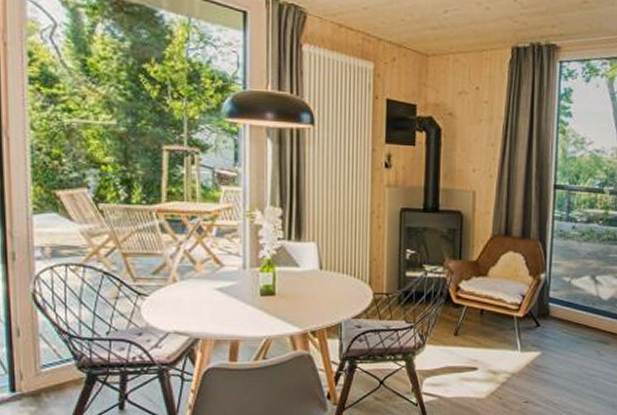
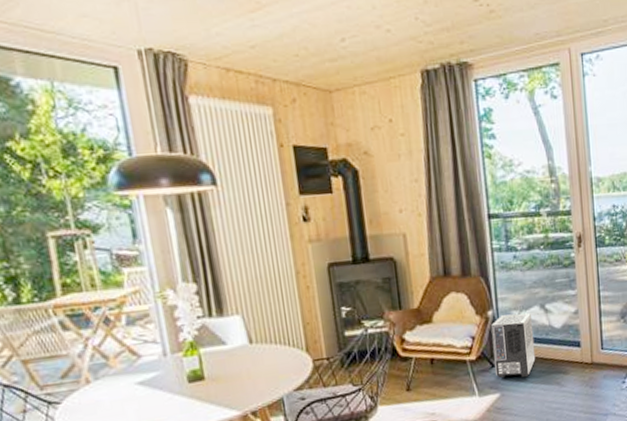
air purifier: none [540,280,582,341] -> present [491,313,536,379]

